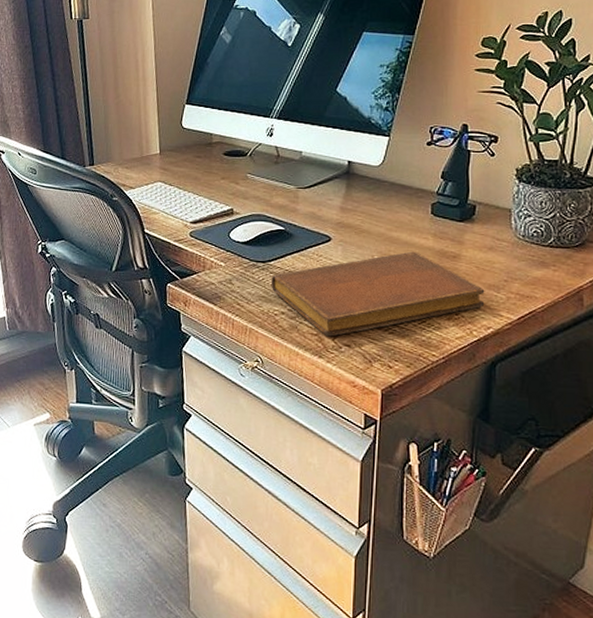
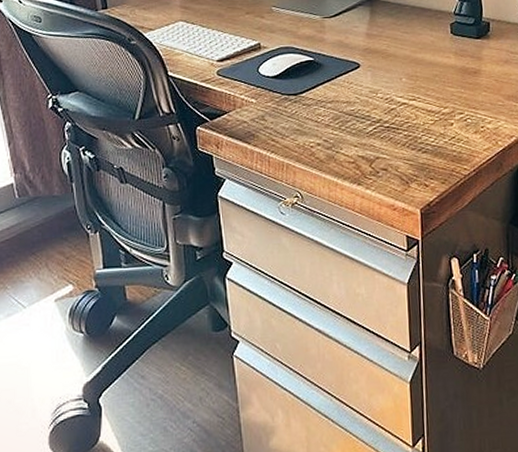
notebook: present [271,251,485,337] -> none [304,70,506,163]

